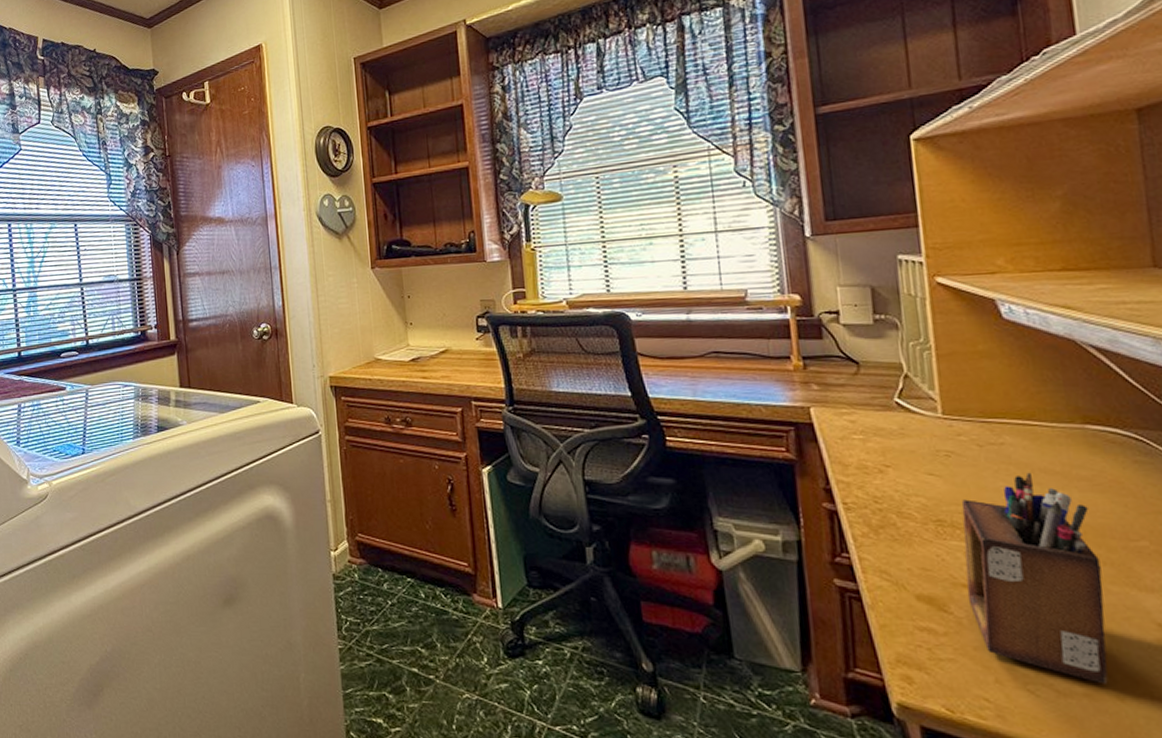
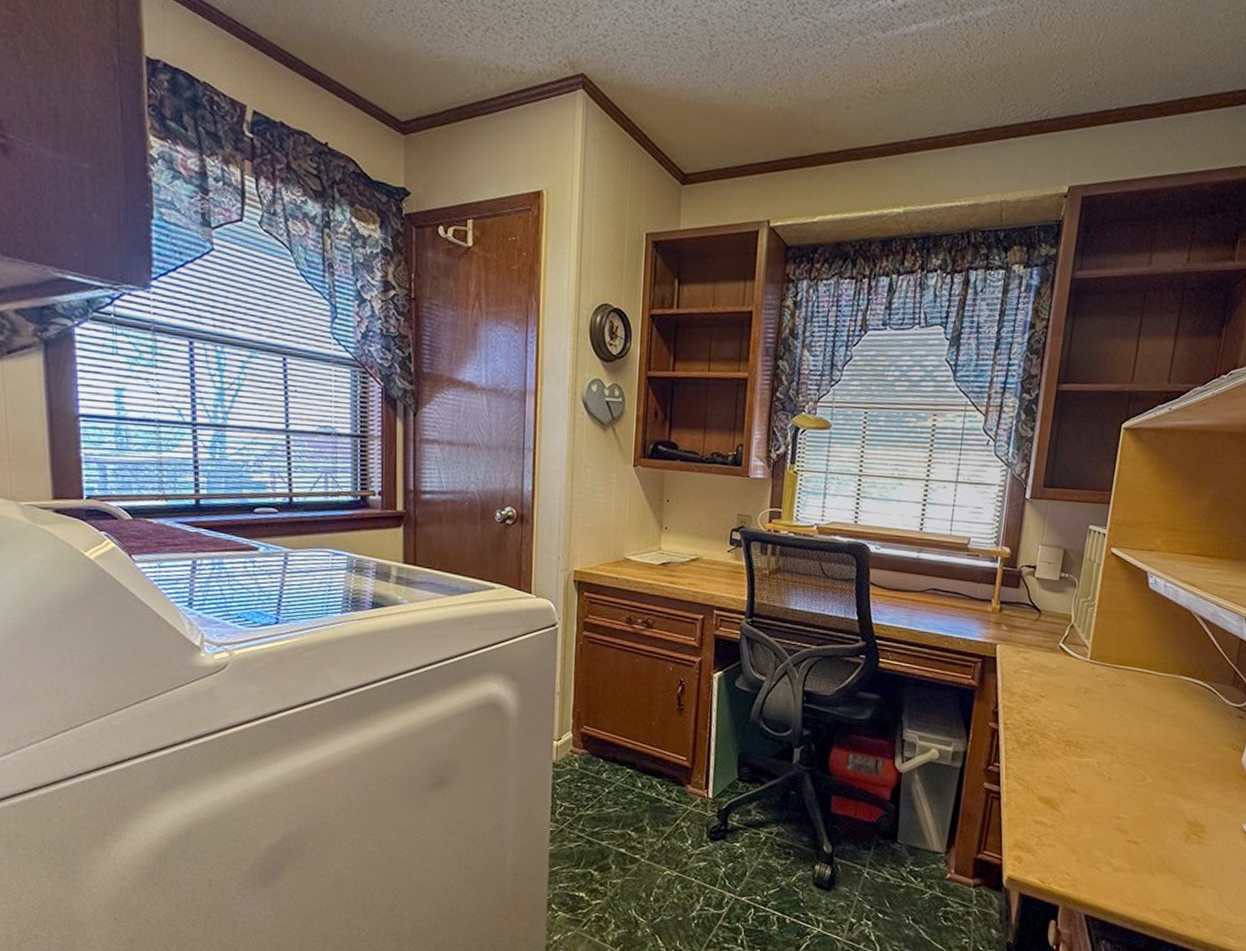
desk organizer: present [961,472,1108,684] -> none [1073,708,1167,863]

